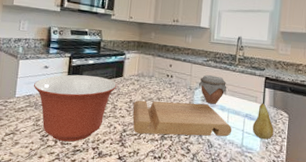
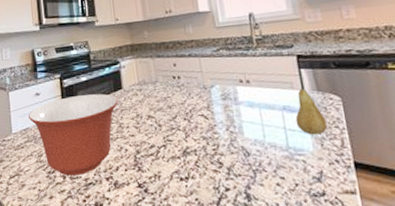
cutting board: present [133,100,232,137] -> none [141,103,271,153]
jar: present [198,75,227,104] -> none [213,66,251,102]

